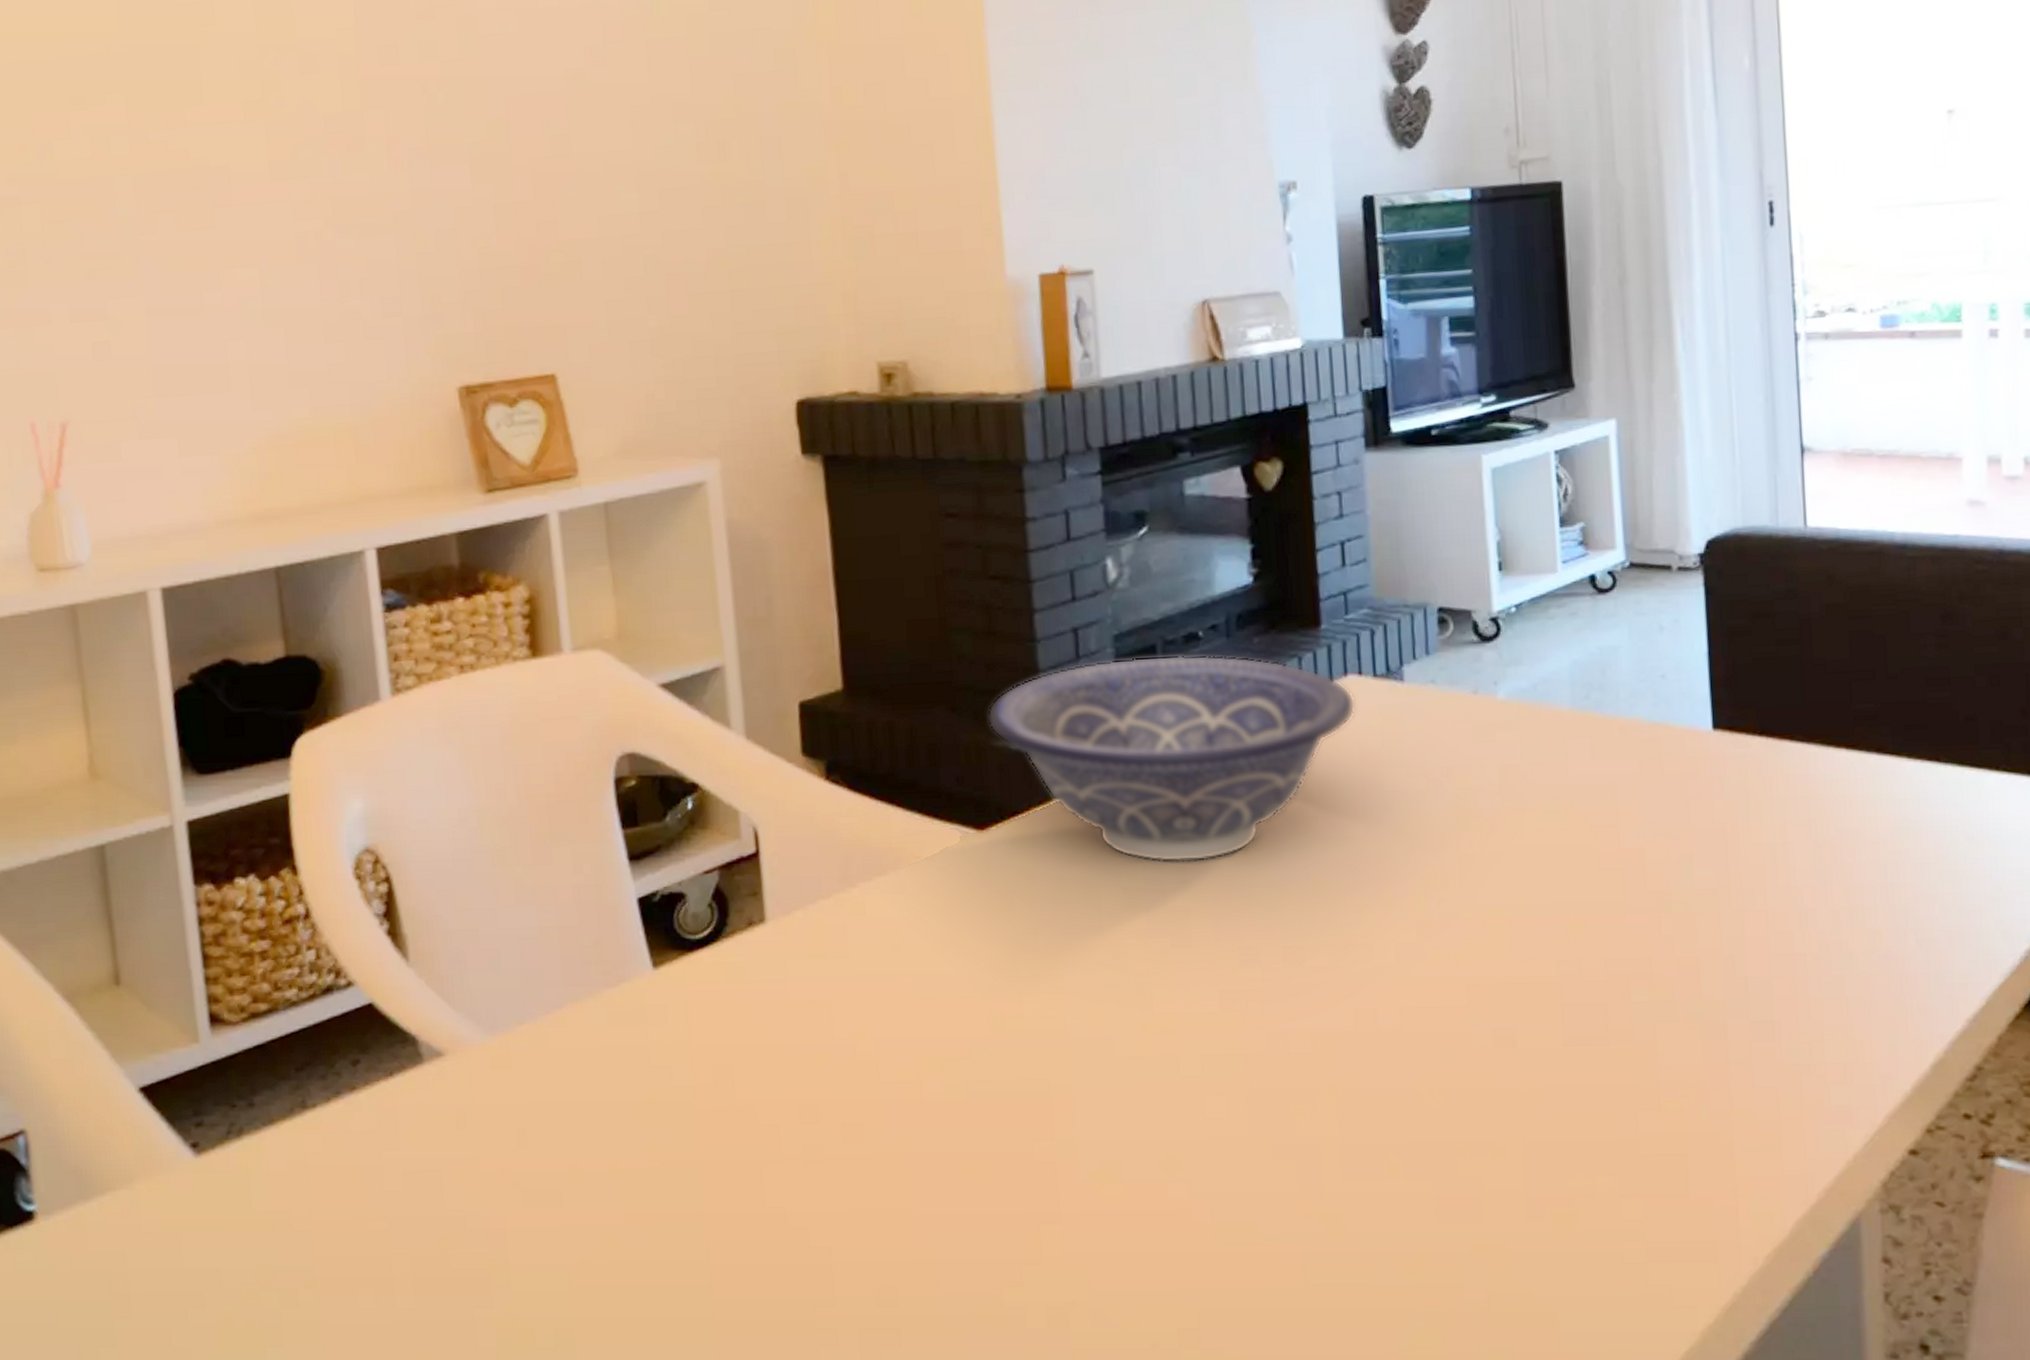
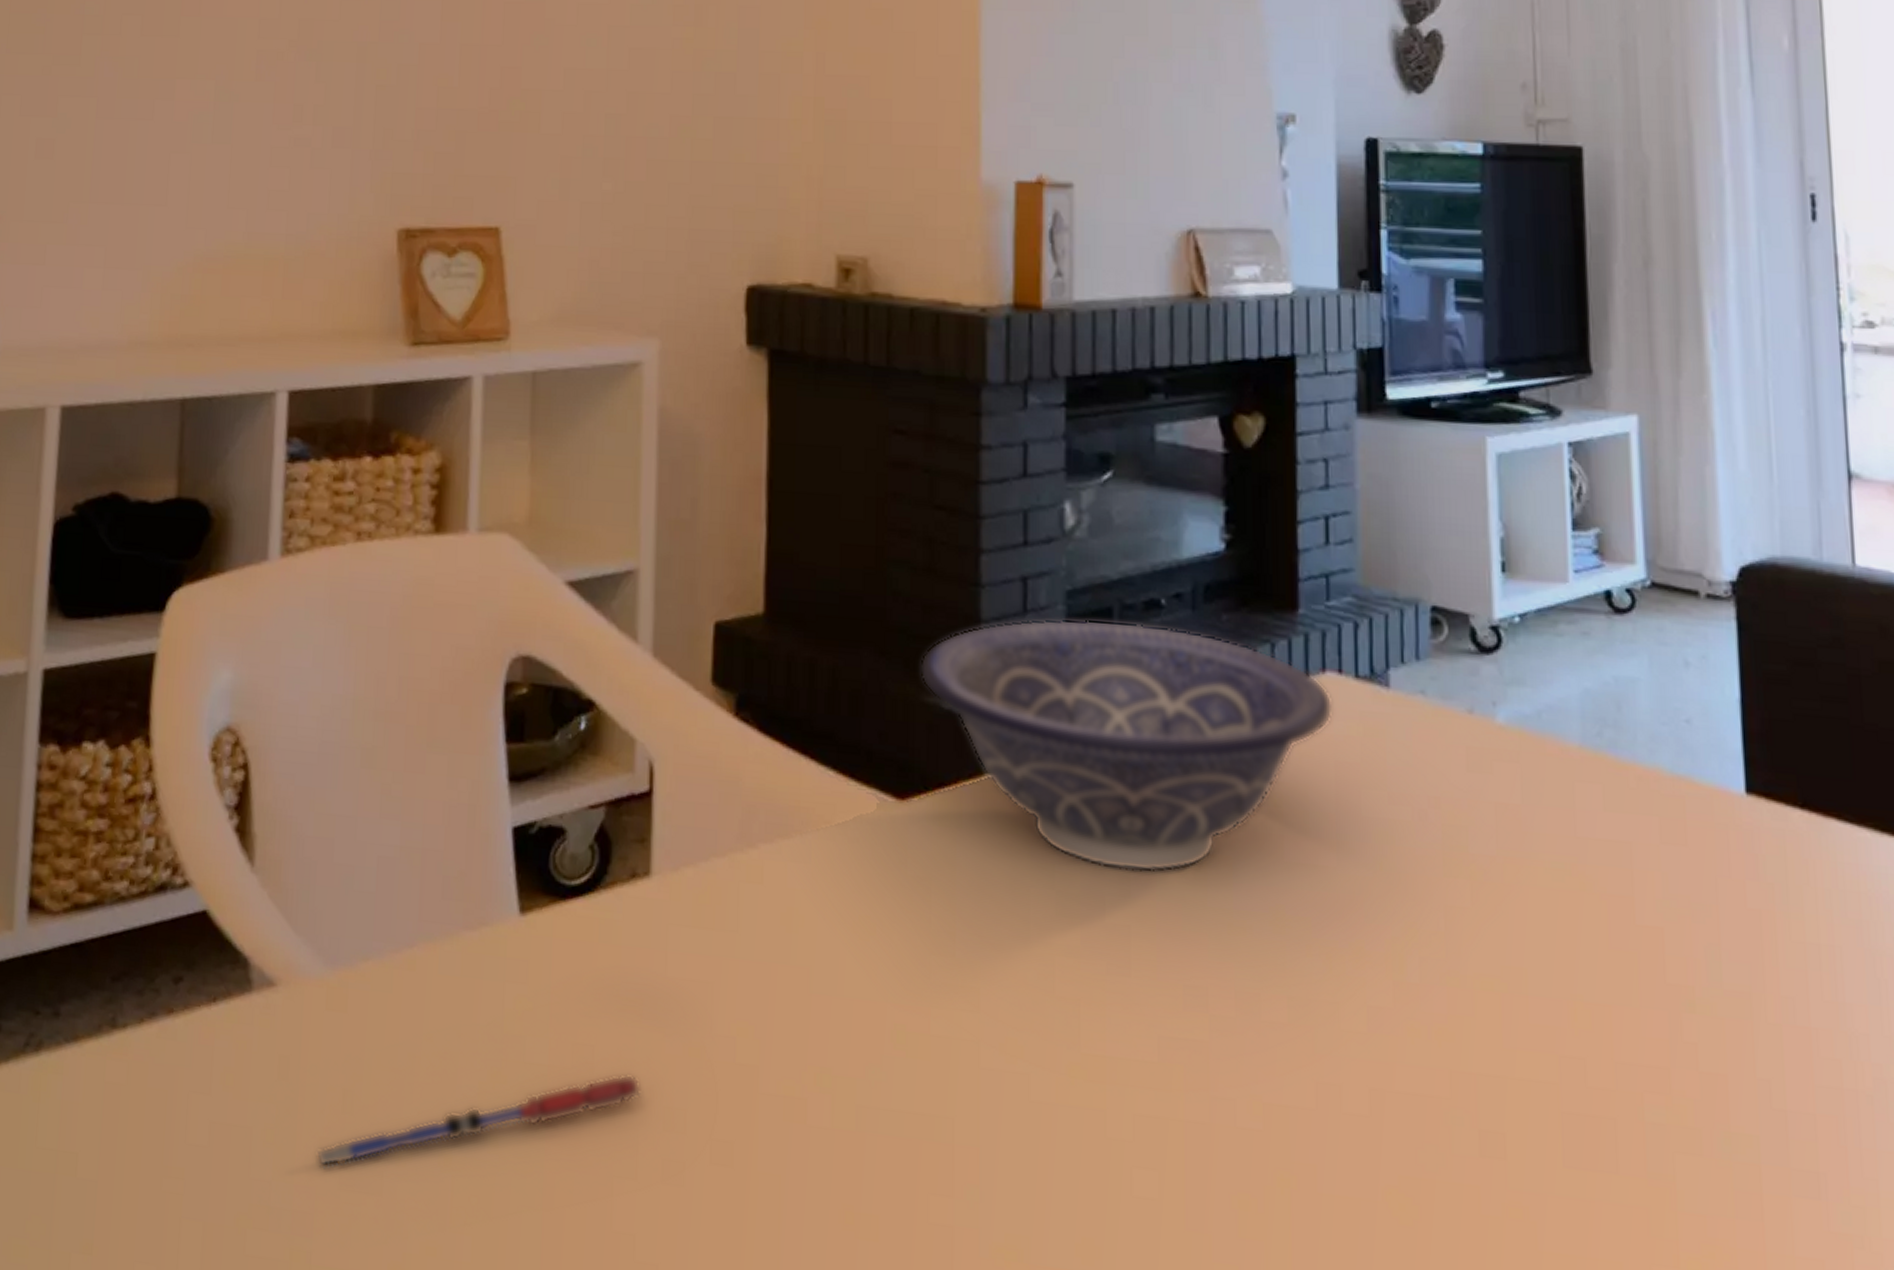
pen: none [500,1083,778,1194] -> present [316,1073,642,1169]

